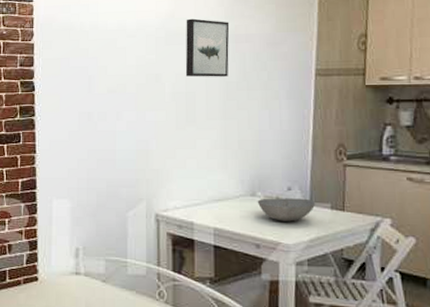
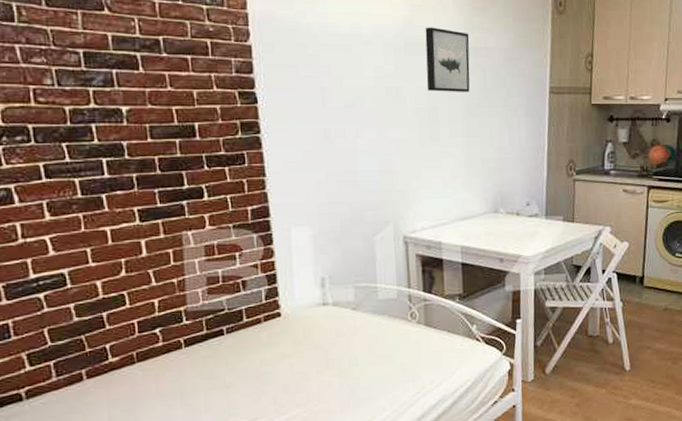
bowl: present [257,198,315,222] -> none [500,212,550,235]

